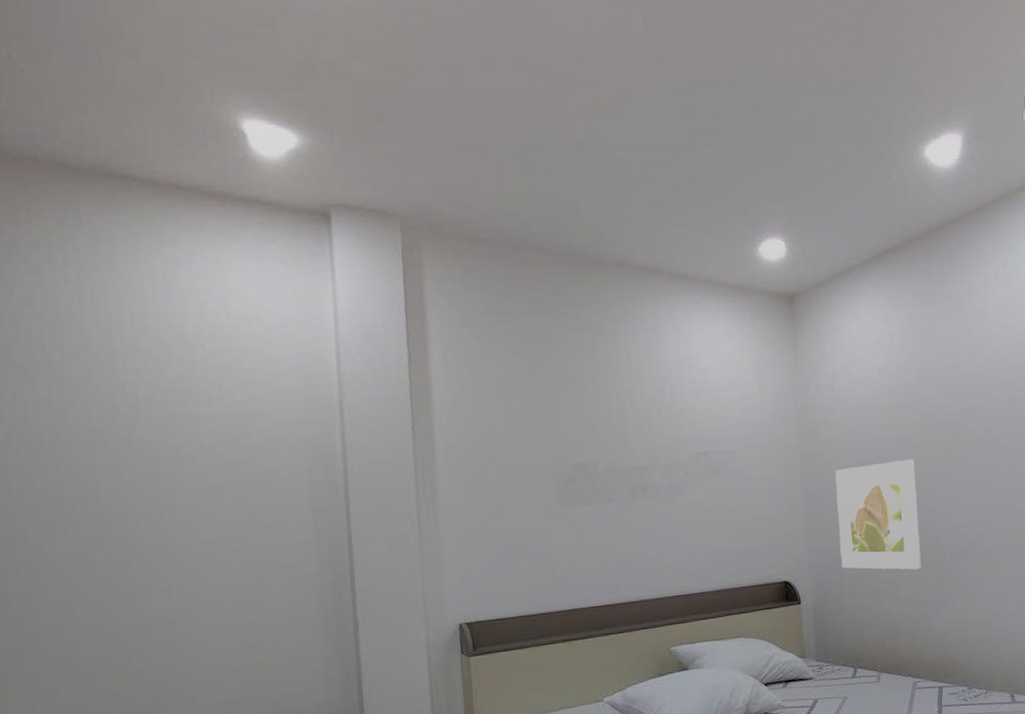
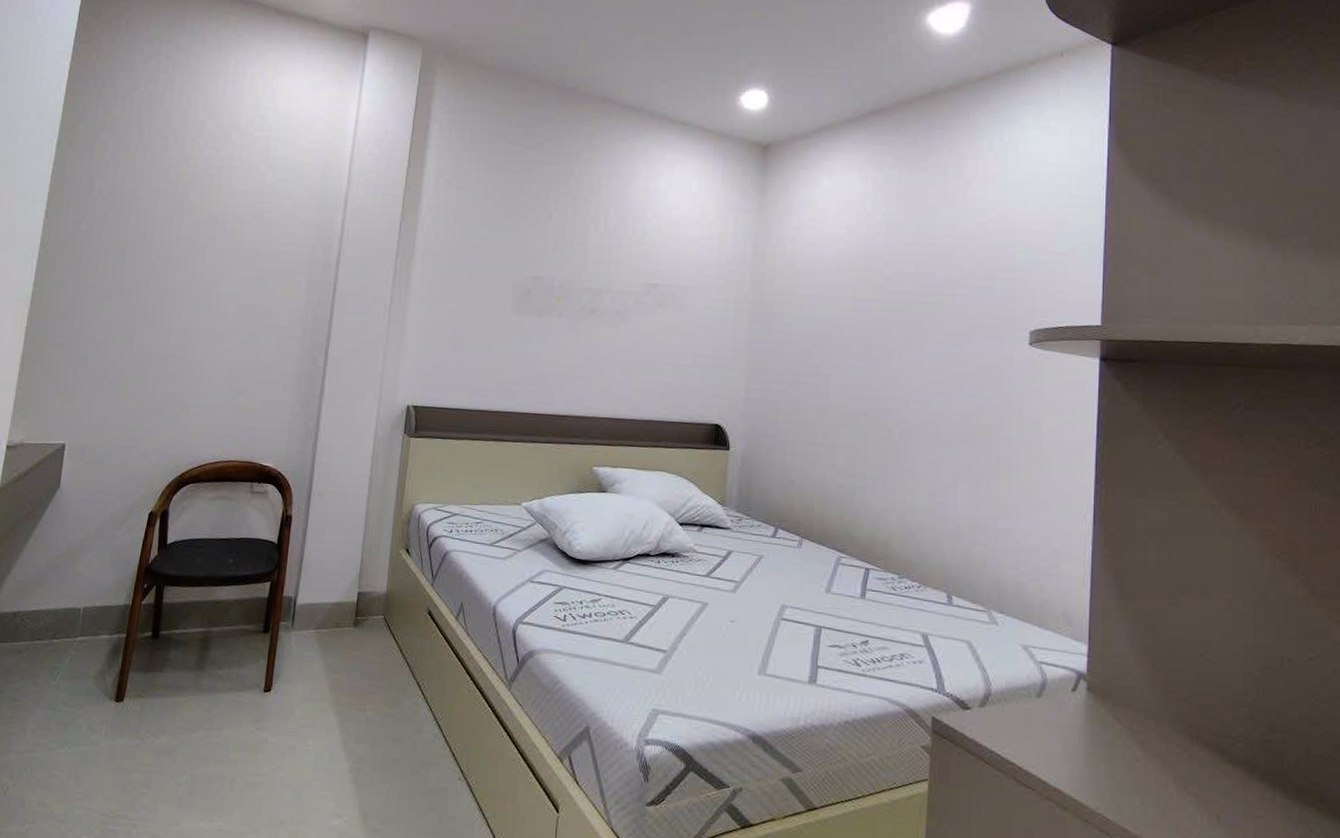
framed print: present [835,459,921,570] -> none [778,321,872,440]

